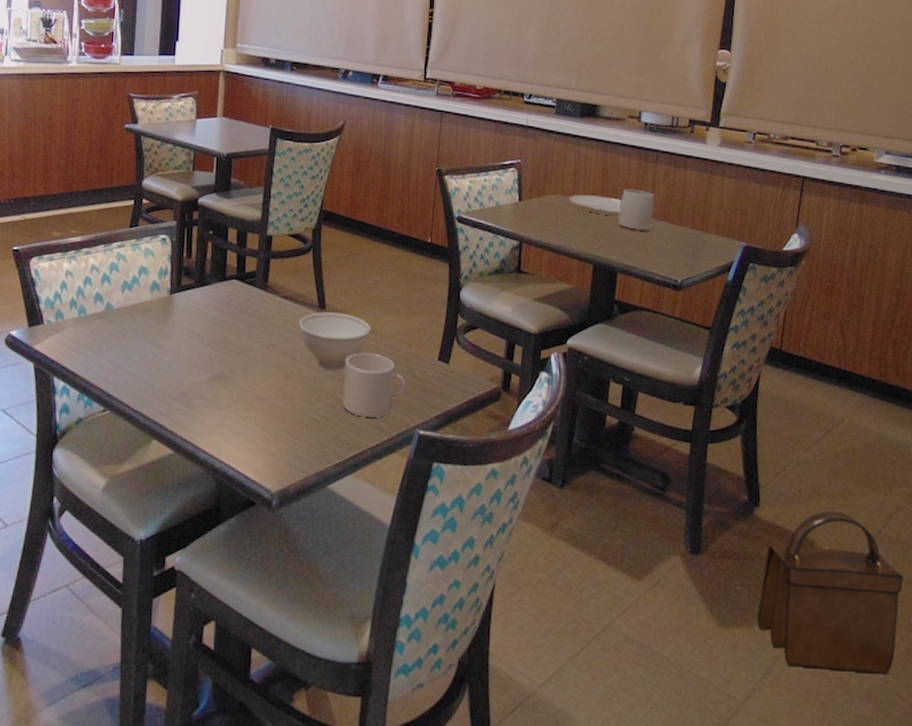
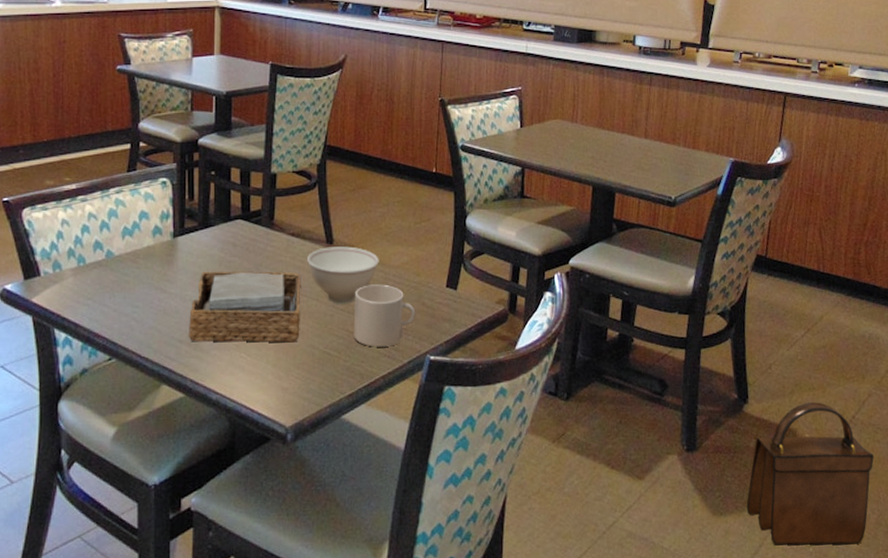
napkin holder: none [179,329,292,407] -> present [188,270,301,343]
plate: present [568,195,622,217] -> none [567,119,619,139]
mug: present [617,189,655,230] -> none [615,111,650,151]

